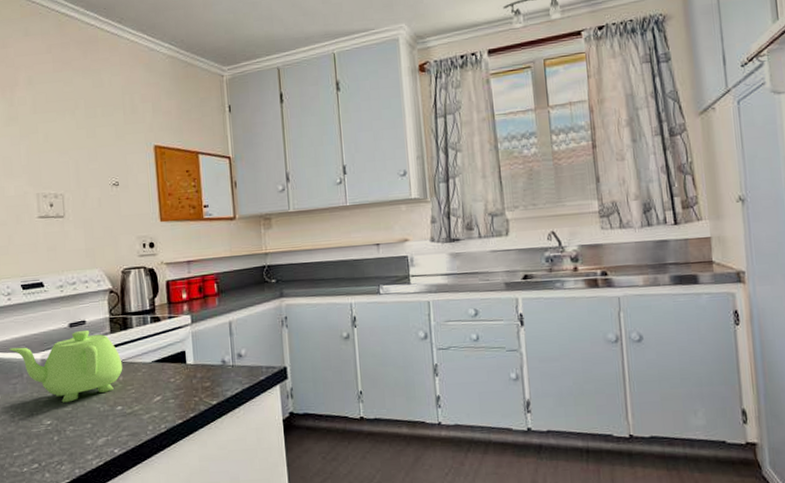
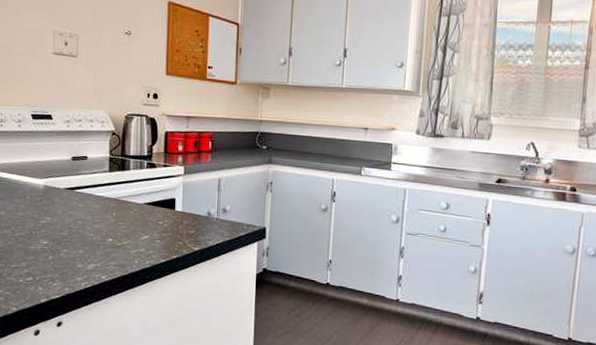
teapot: present [9,330,123,403] -> none [15,165,117,228]

